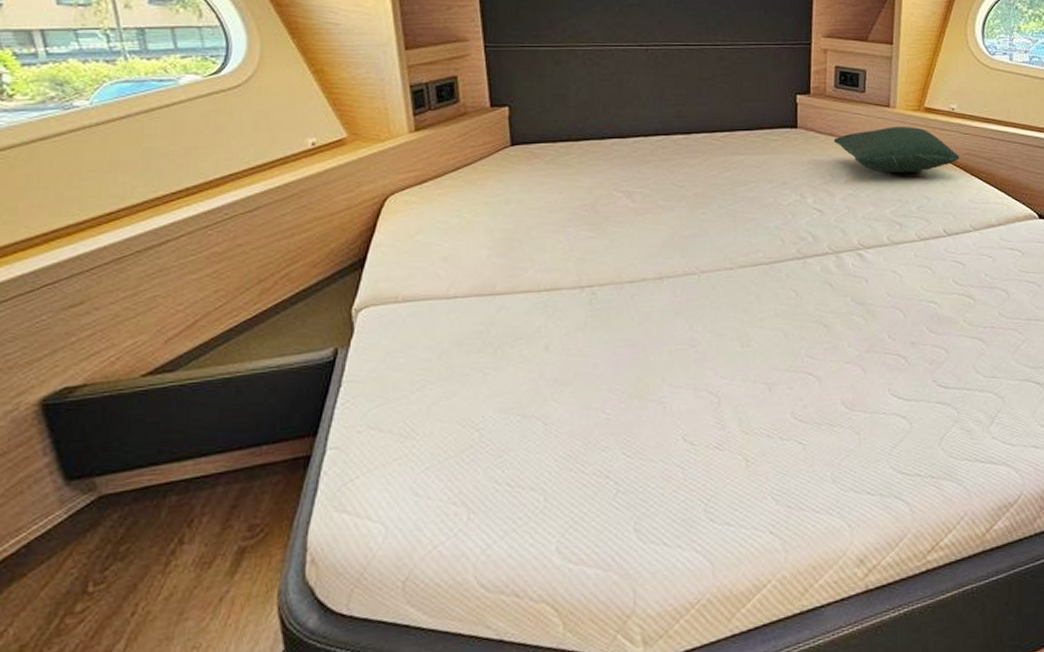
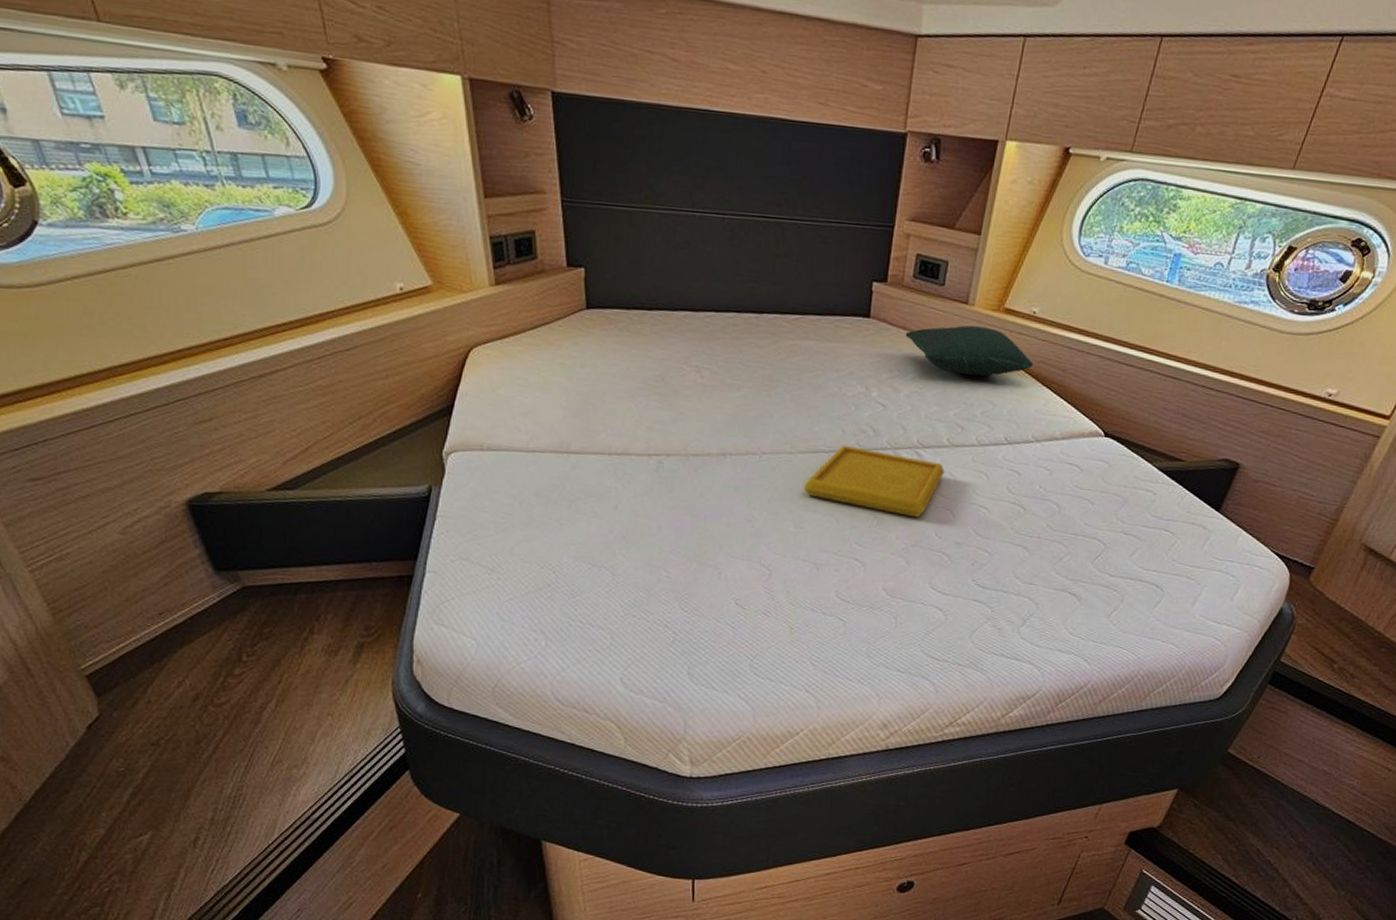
serving tray: none [746,254,889,322] -> present [803,445,945,518]

